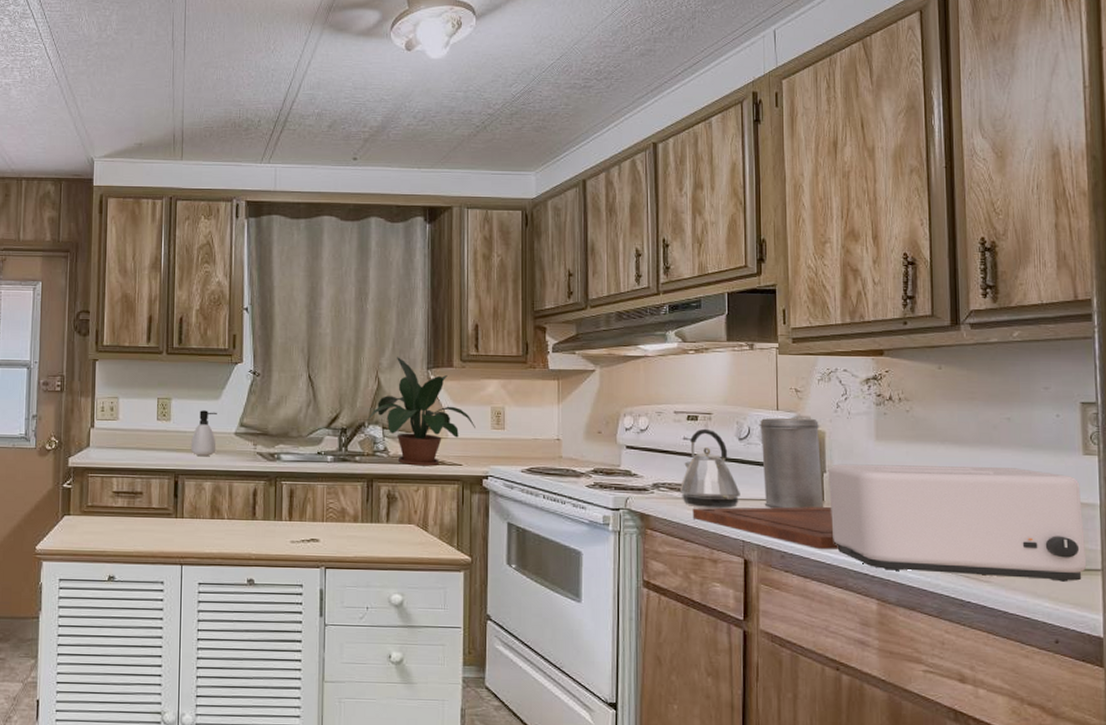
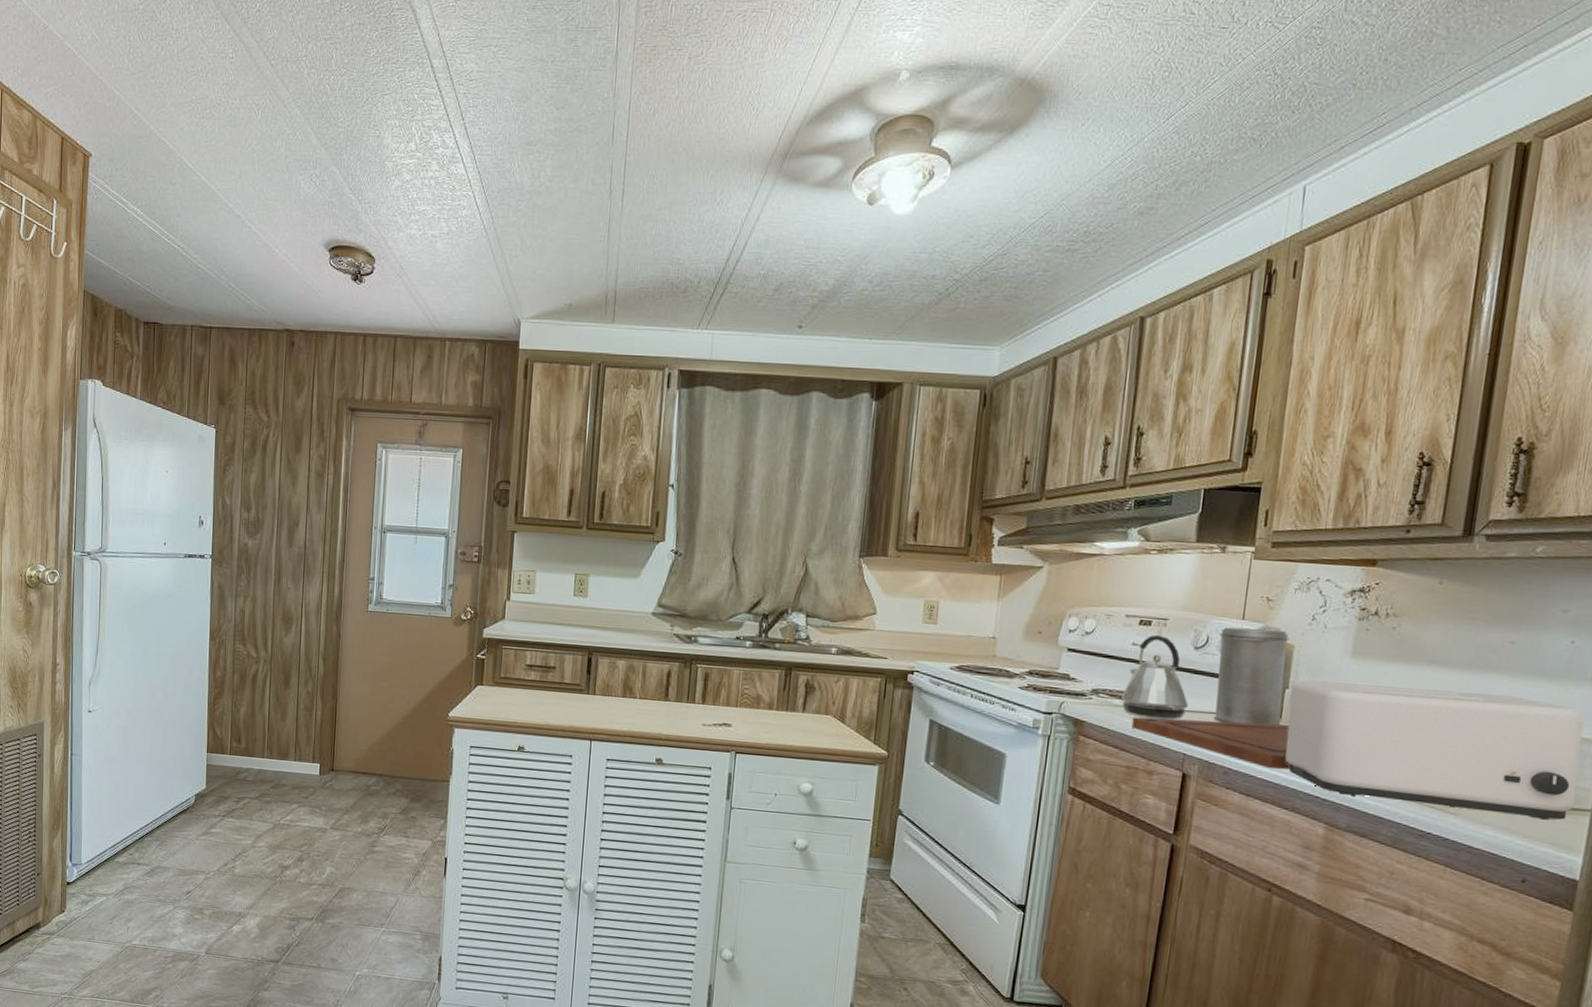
soap dispenser: present [190,410,217,457] -> none [605,588,635,636]
potted plant: present [366,357,475,466] -> none [789,543,906,658]

